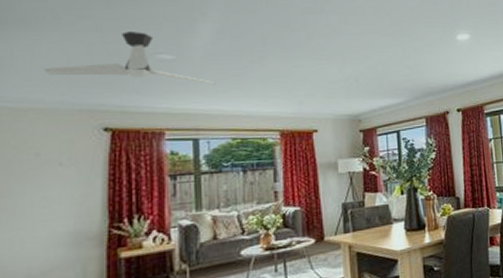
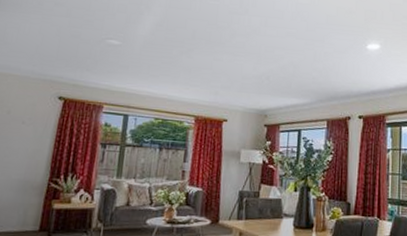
ceiling fan: present [43,32,215,85] -> none [24,18,149,70]

